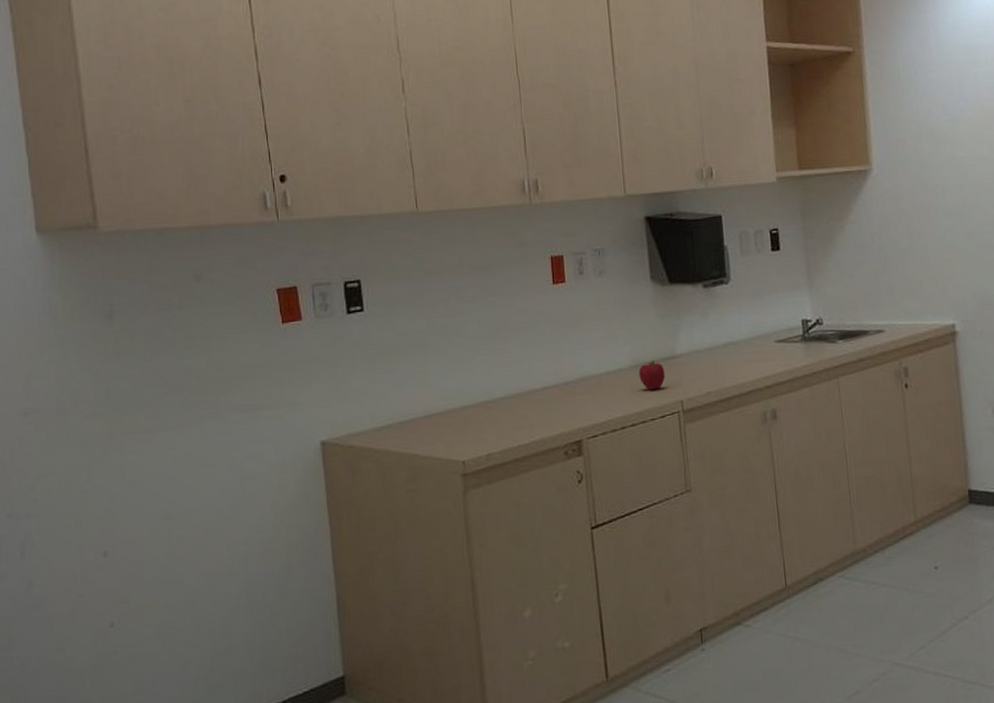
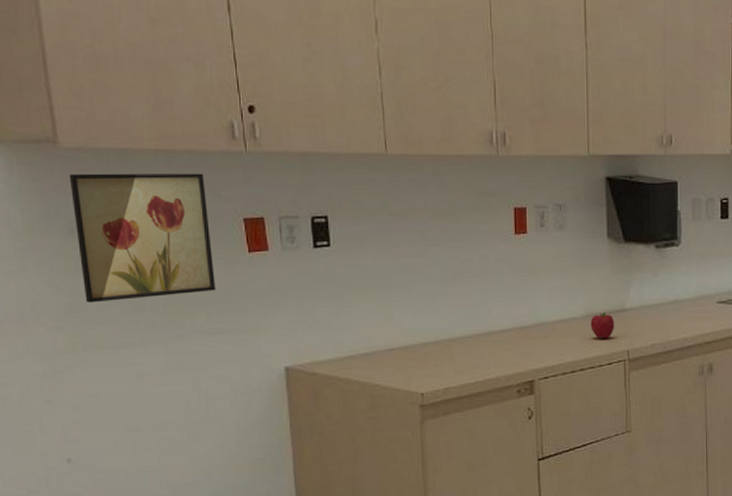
wall art: none [108,246,251,386] -> present [69,173,217,303]

